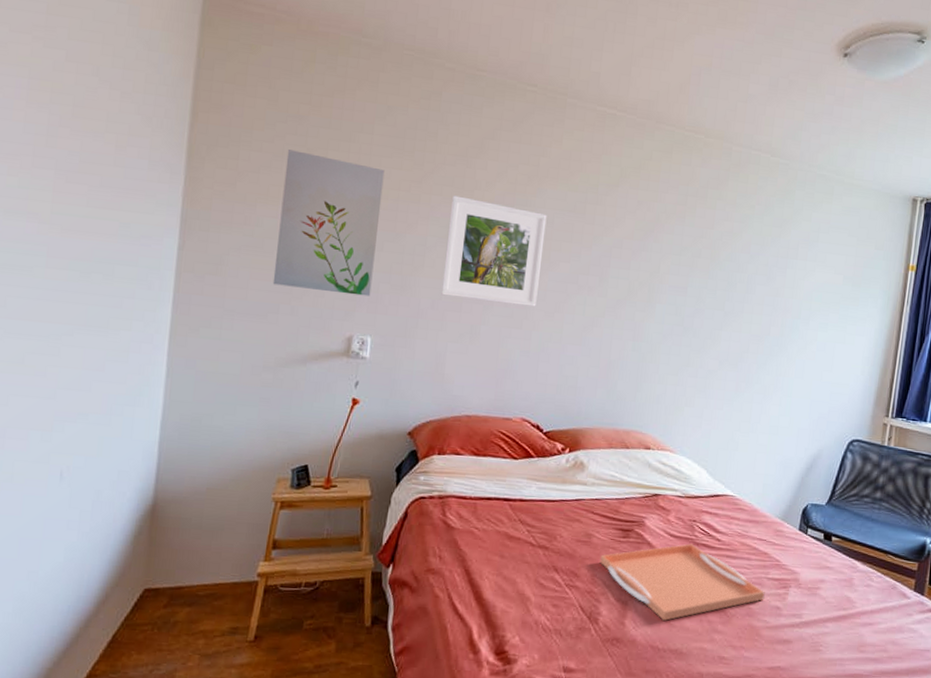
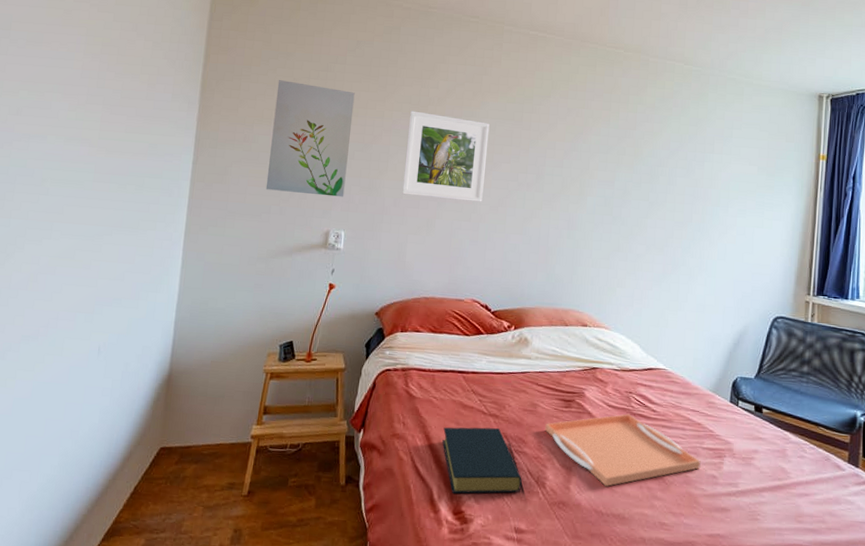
hardback book: none [484,560,573,633] -> present [442,427,522,494]

